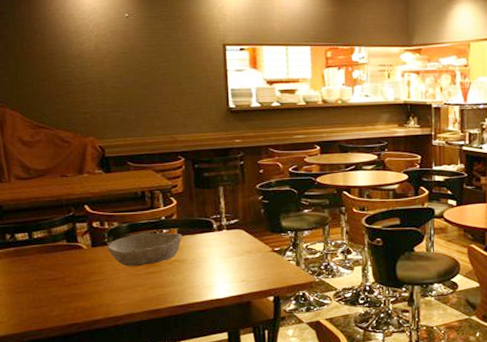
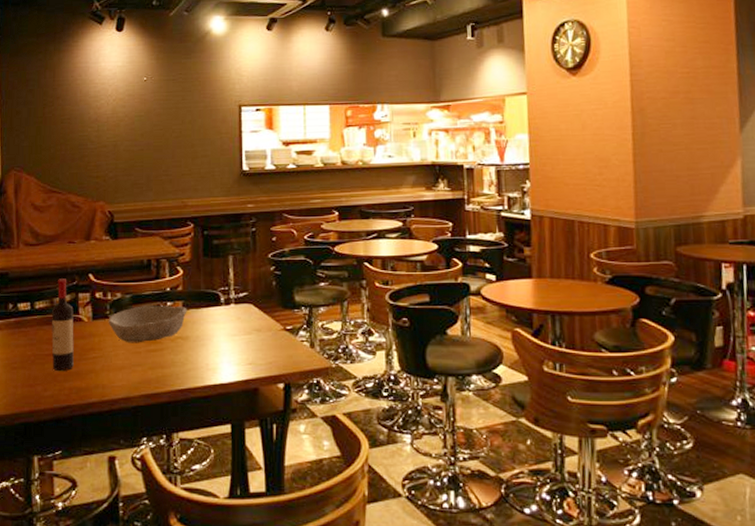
wine bottle: none [50,210,77,293] -> present [51,279,74,371]

